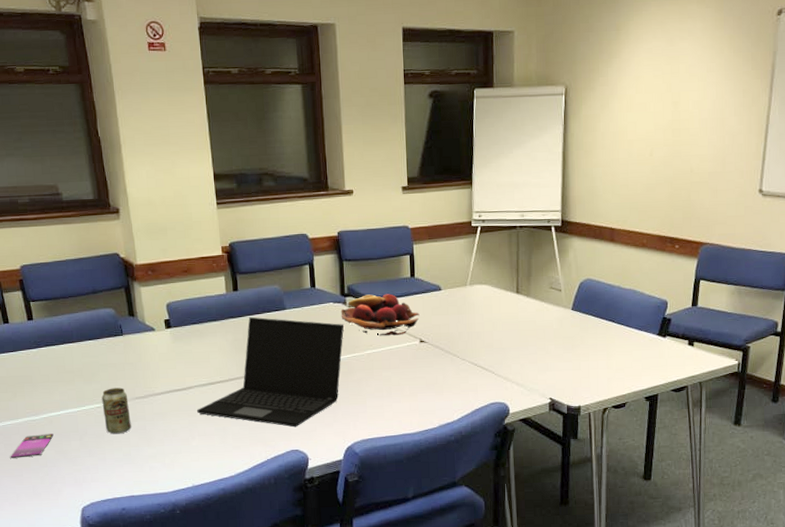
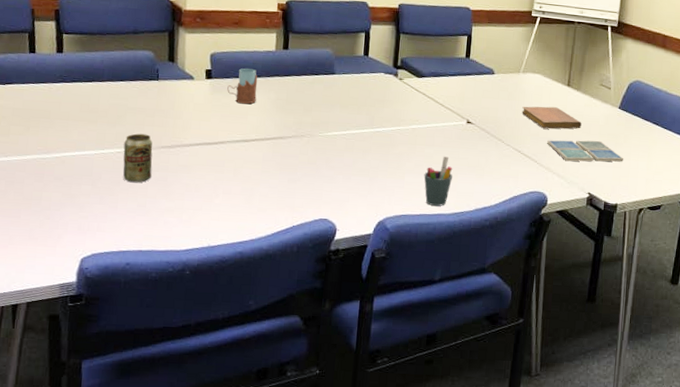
smartphone: present [10,434,54,458] -> none [10,174,64,198]
drinking glass: none [187,313,216,349] -> present [227,68,258,104]
laptop: present [197,317,345,427] -> none [226,77,393,196]
fruit basket: present [340,294,420,336] -> none [390,69,470,114]
pen holder: none [385,377,413,427] -> present [424,156,453,206]
notebook: none [473,316,535,339] -> present [522,106,582,129]
drink coaster: none [502,344,583,369] -> present [547,140,624,162]

